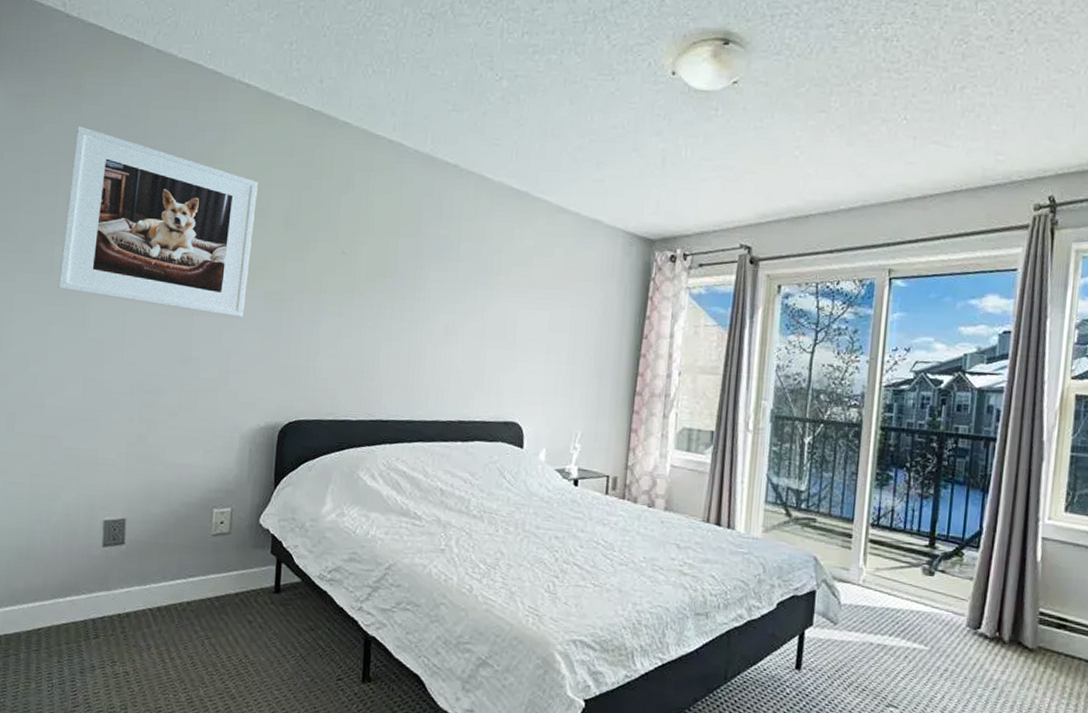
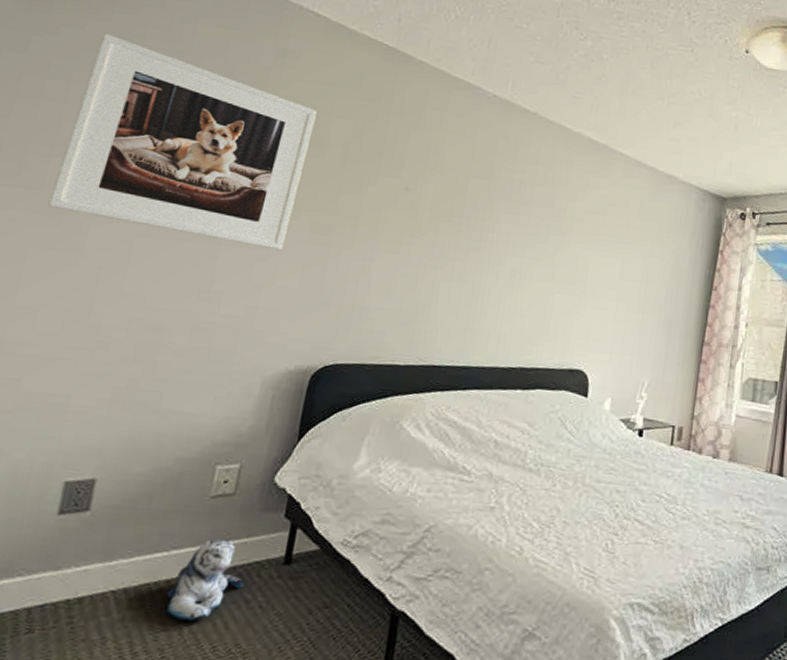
plush toy: none [188,570,246,636] -> present [165,539,245,622]

